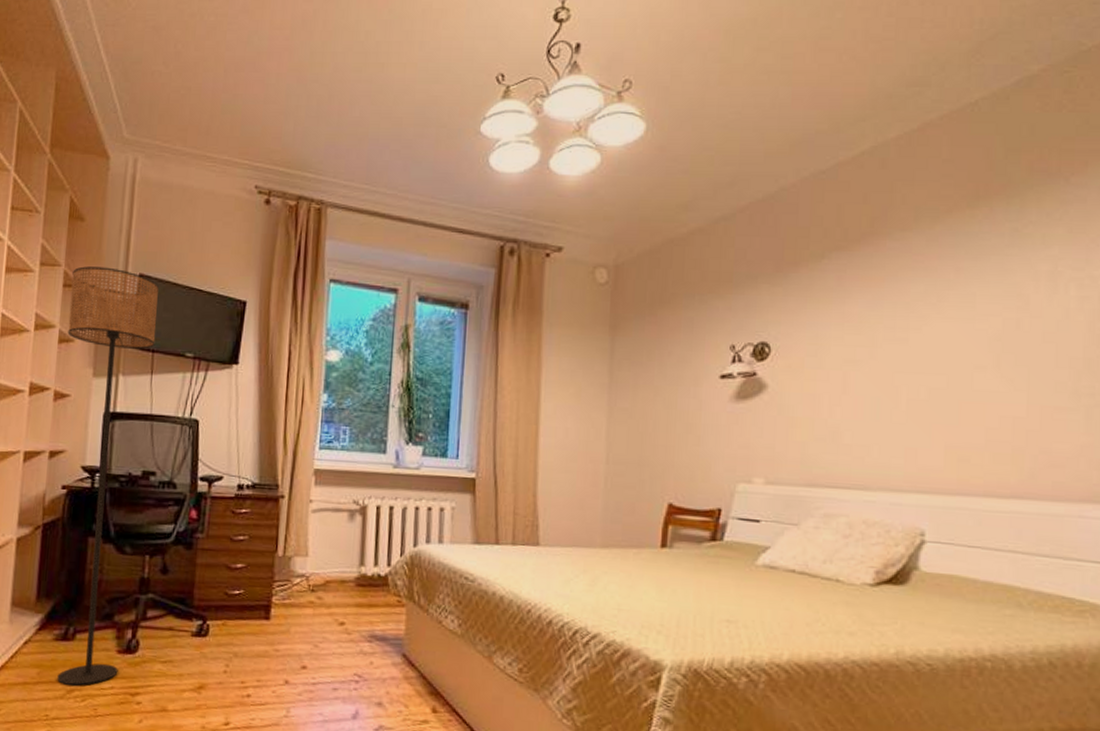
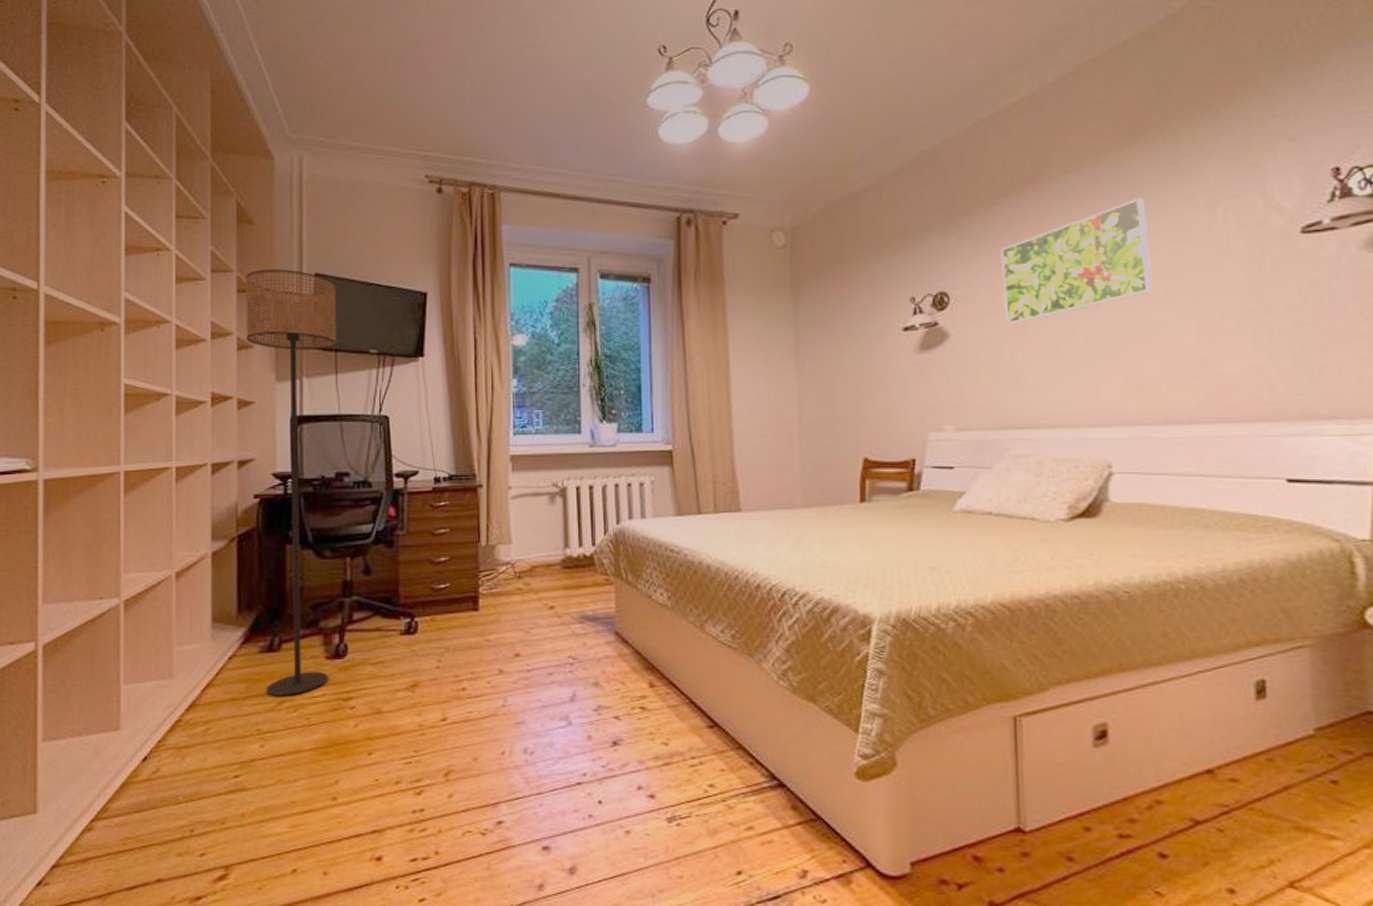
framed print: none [827,261,984,381] -> present [1001,197,1154,324]

